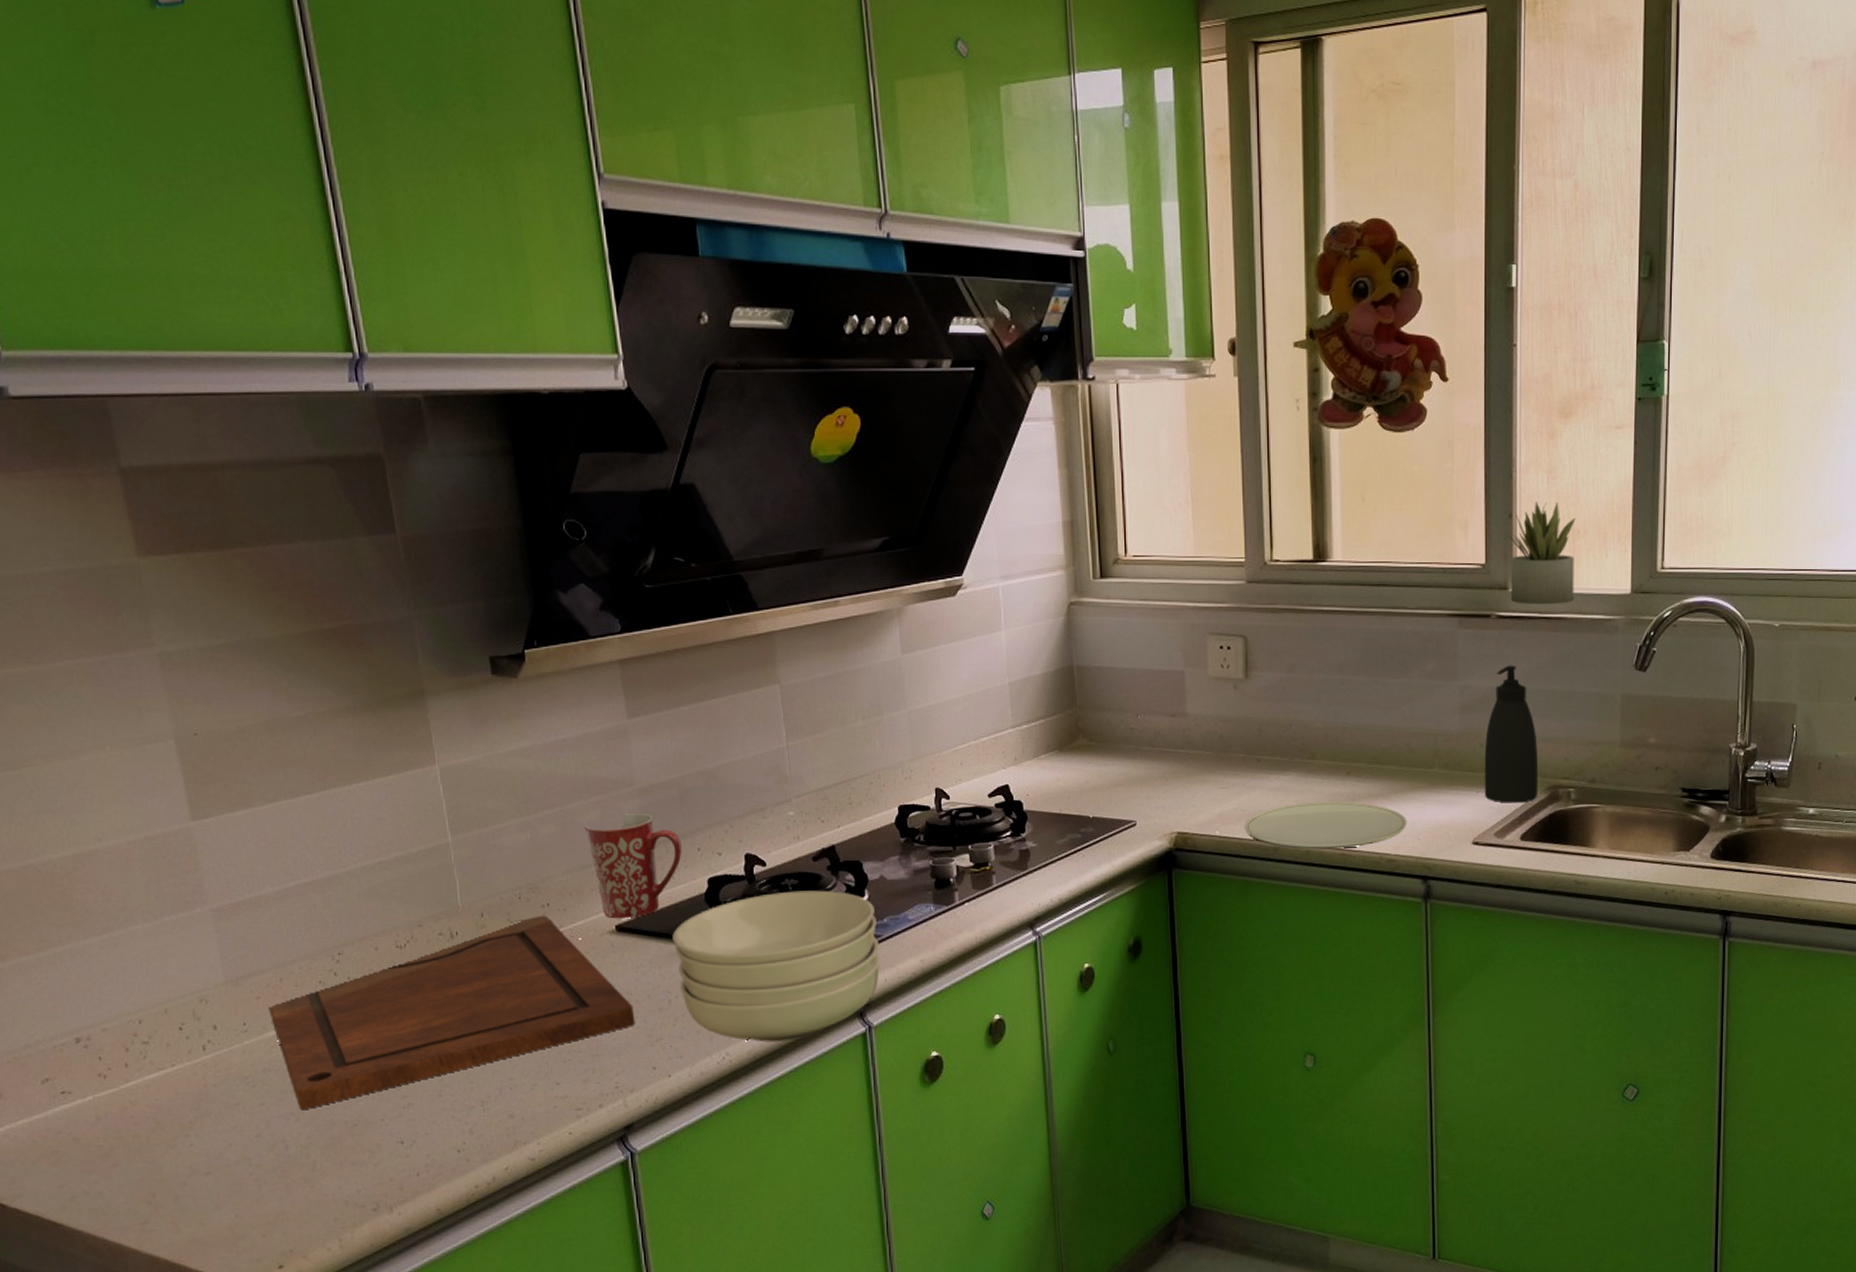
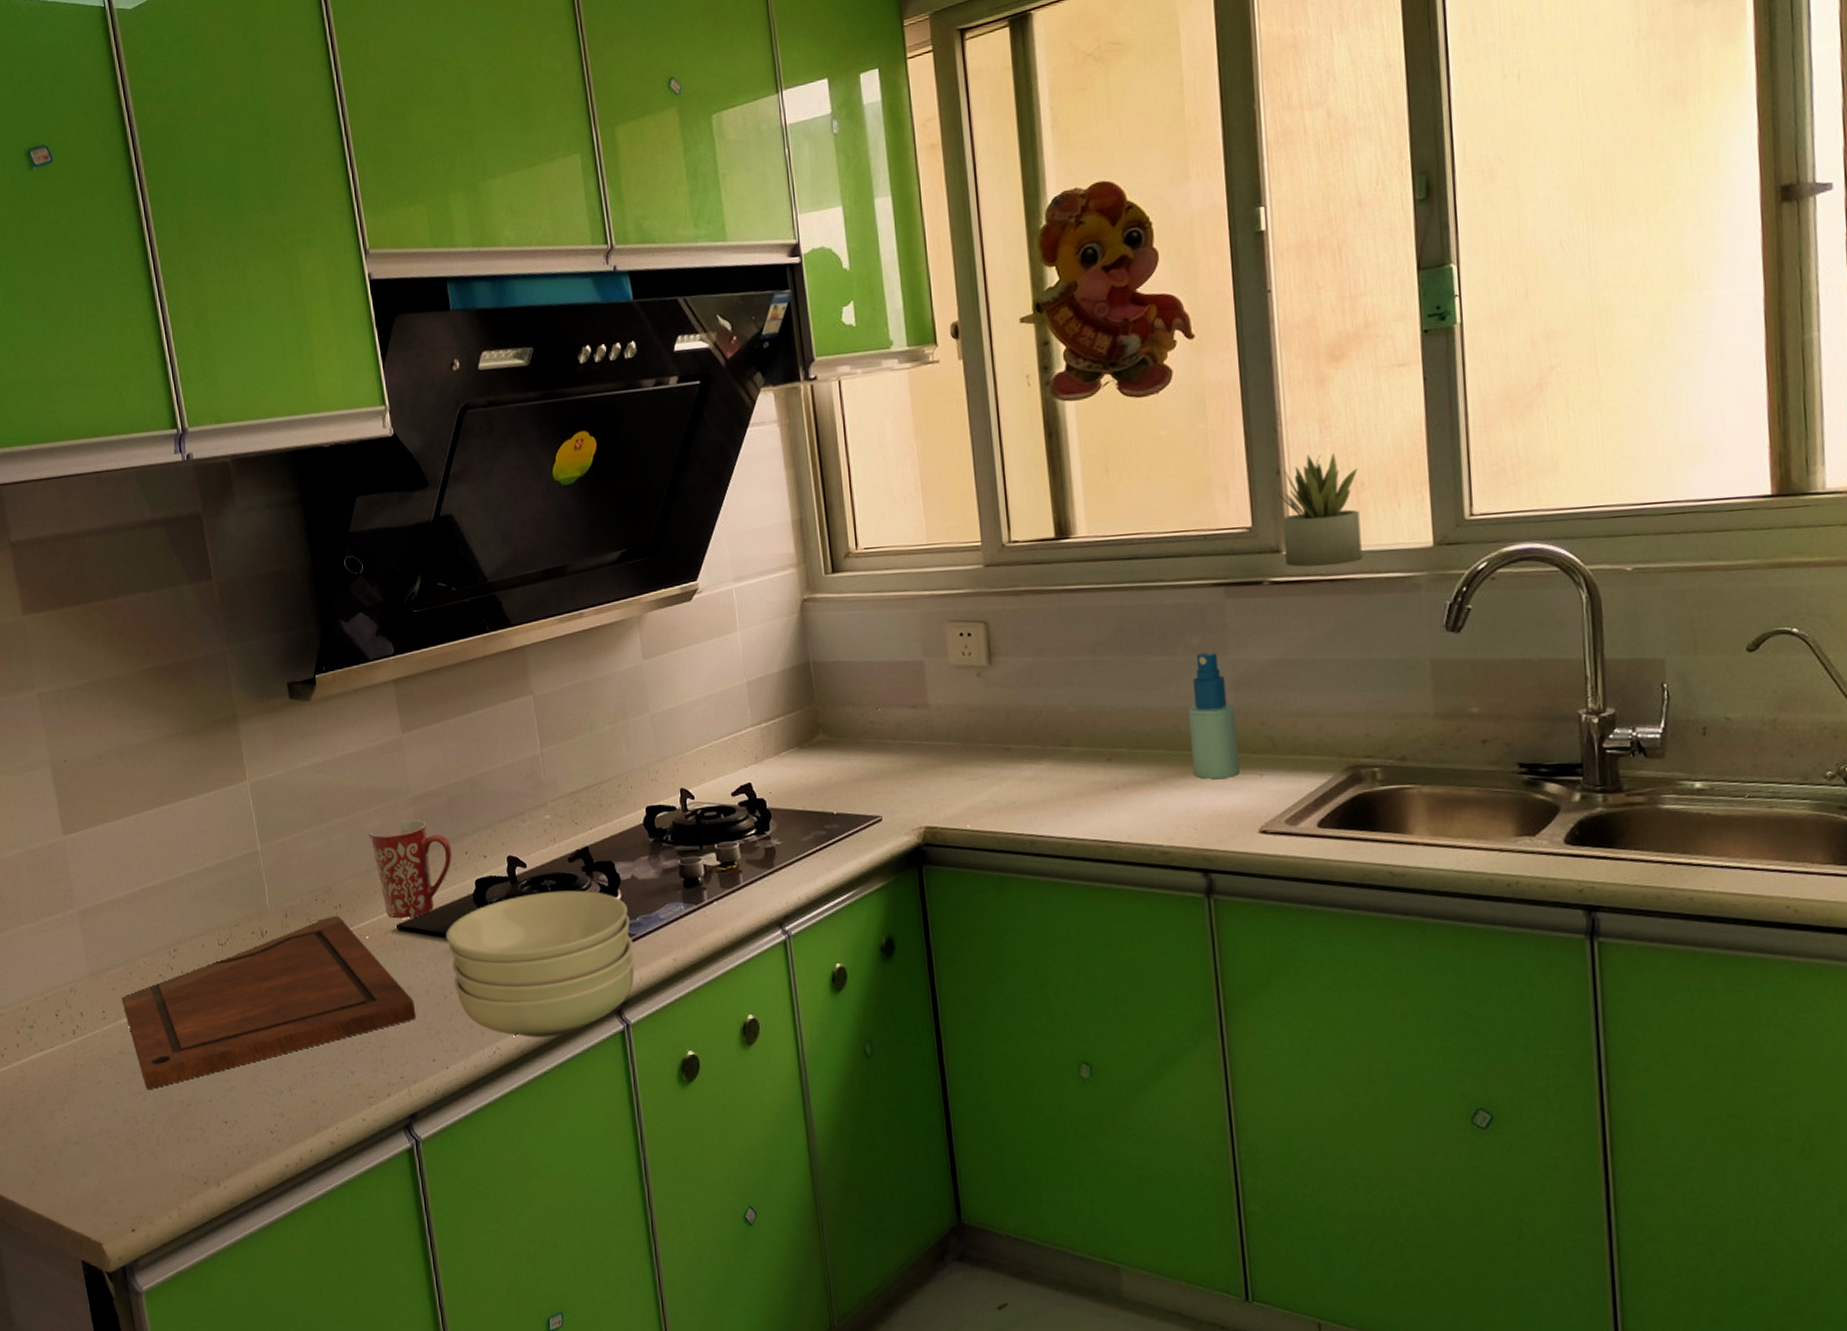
plate: present [1244,801,1407,850] -> none [996,790,1180,842]
spray bottle: none [1420,677,1460,794] -> present [1188,652,1240,779]
soap dispenser: present [1484,665,1539,803] -> none [1266,634,1336,787]

